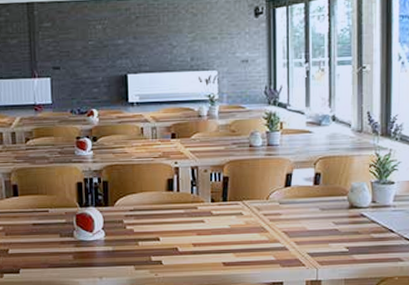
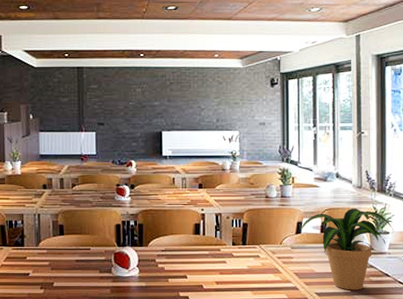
potted plant: none [290,156,401,249] -> present [301,209,395,290]

